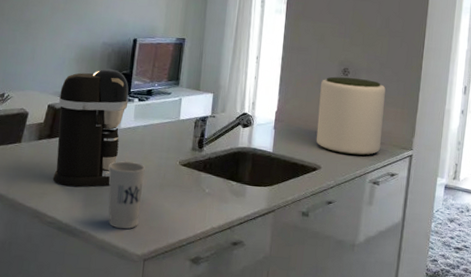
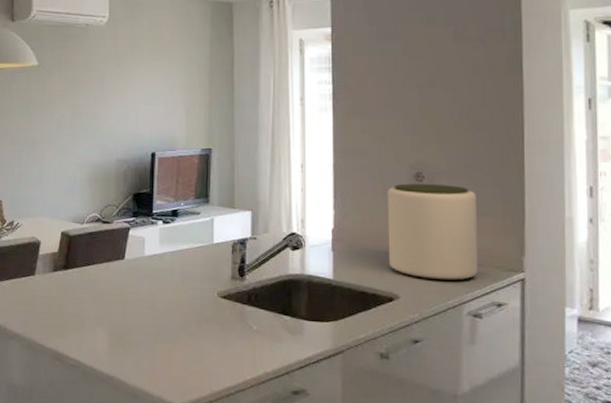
coffee maker: present [52,68,129,188] -> none [72,188,151,325]
cup: present [108,161,145,229] -> none [134,293,177,374]

